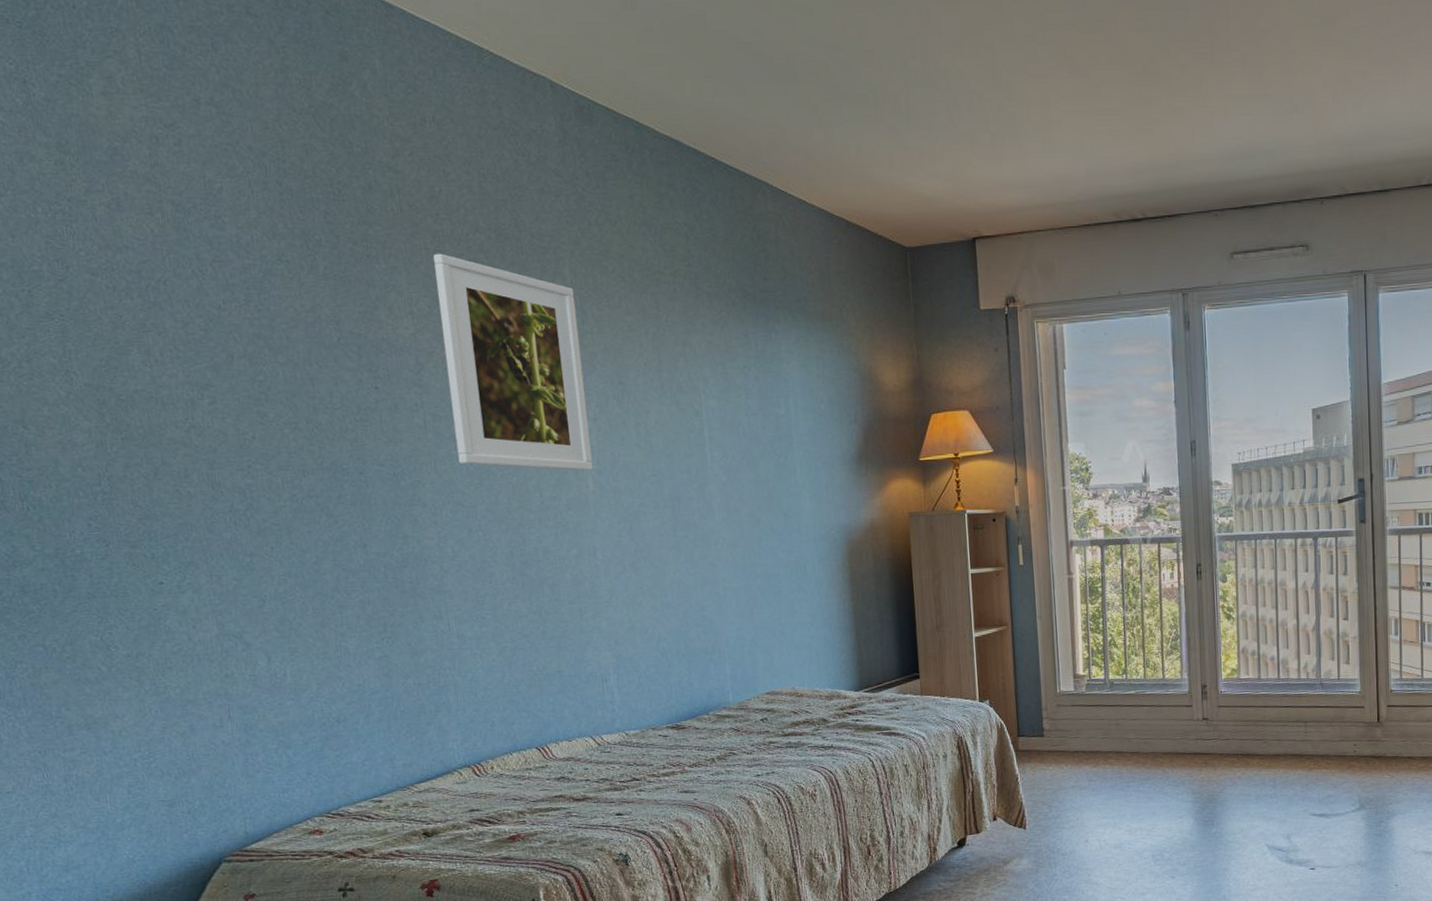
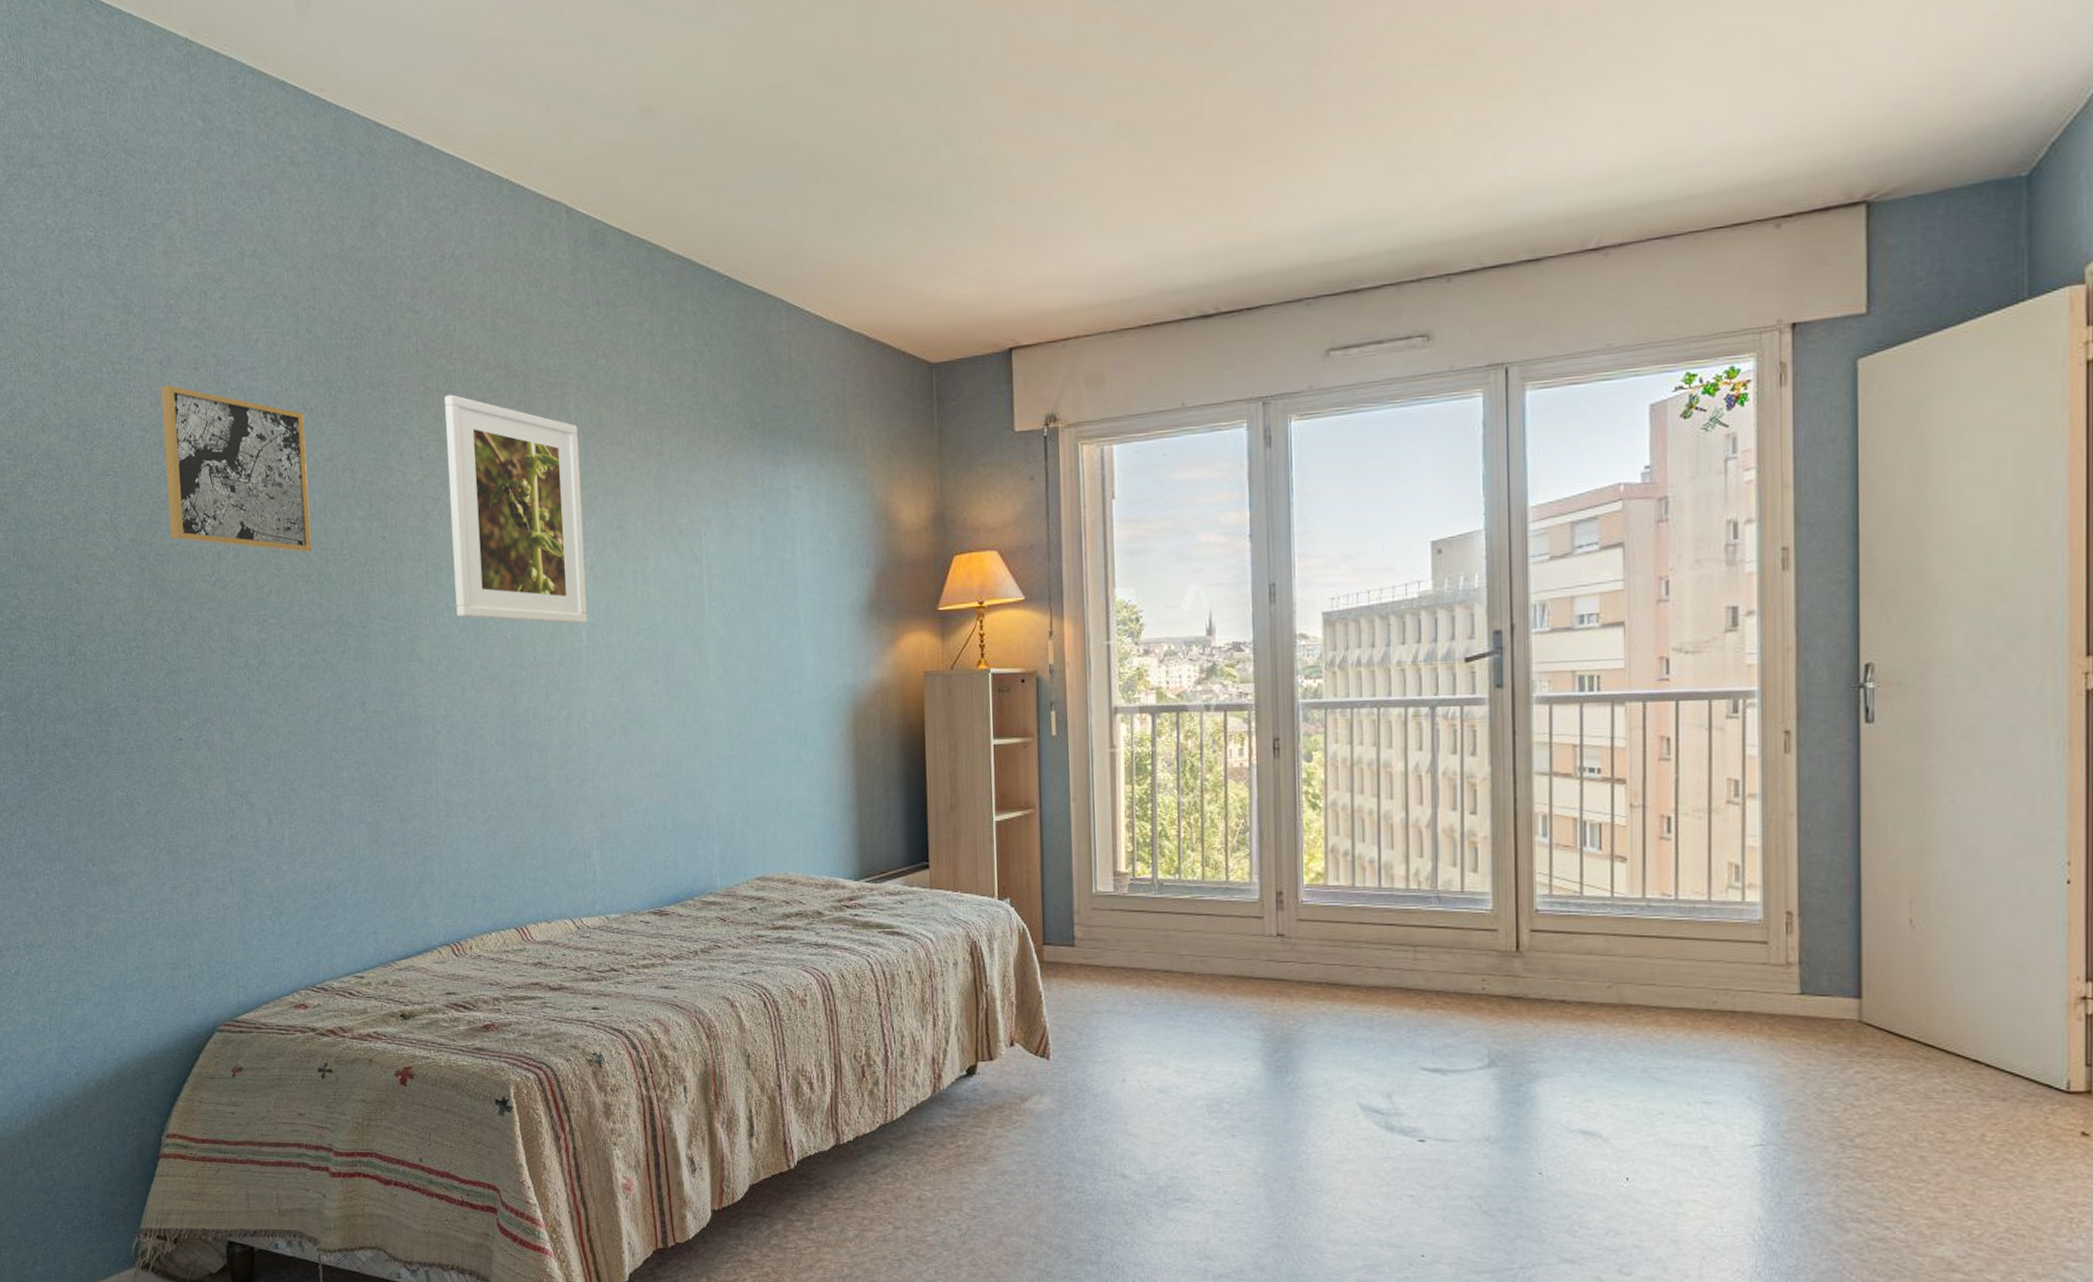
wall art: none [110,229,298,401] -> present [160,385,312,553]

